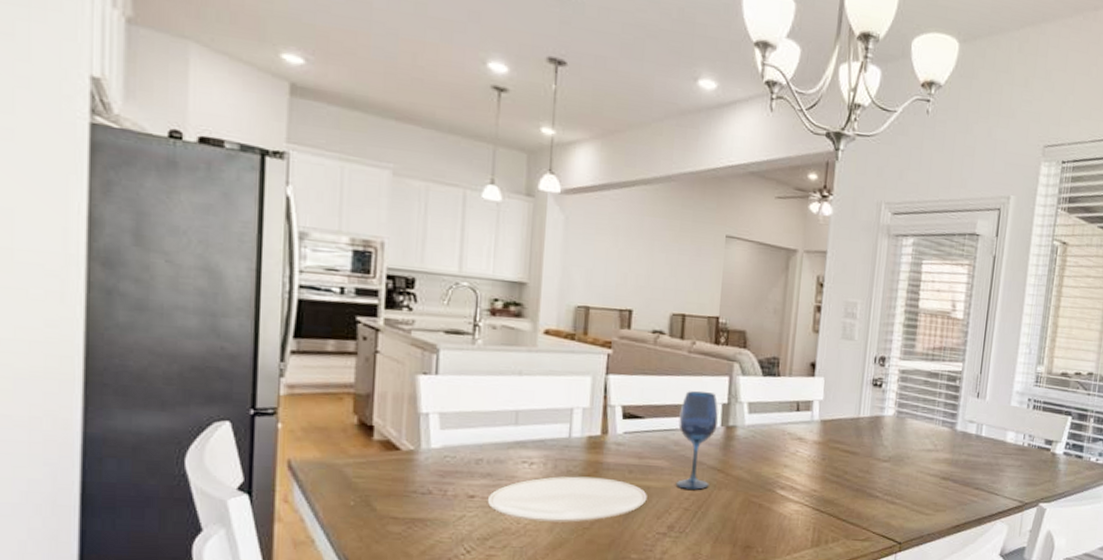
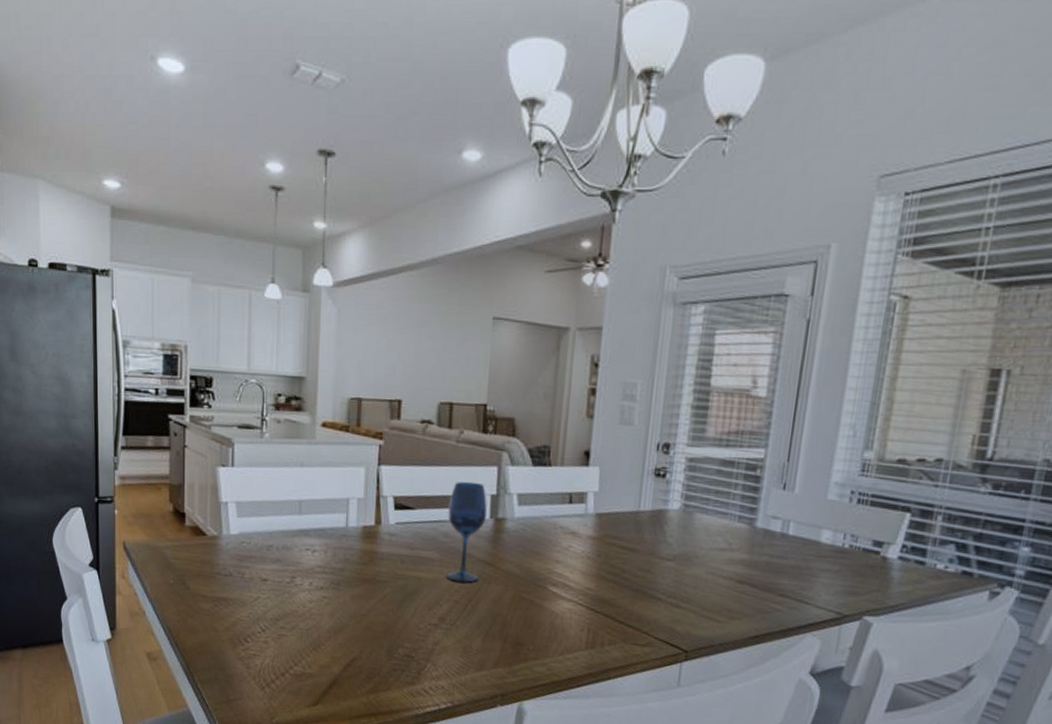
plate: present [487,476,647,523] -> none [277,564,419,609]

